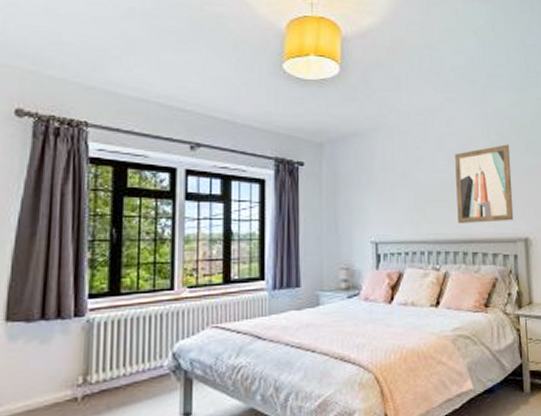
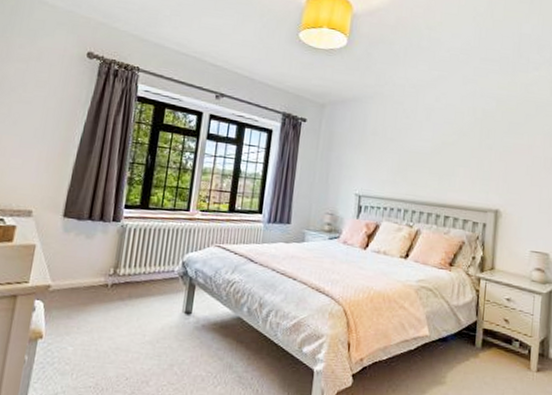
wall art: present [455,144,514,223] -> none [435,123,493,193]

